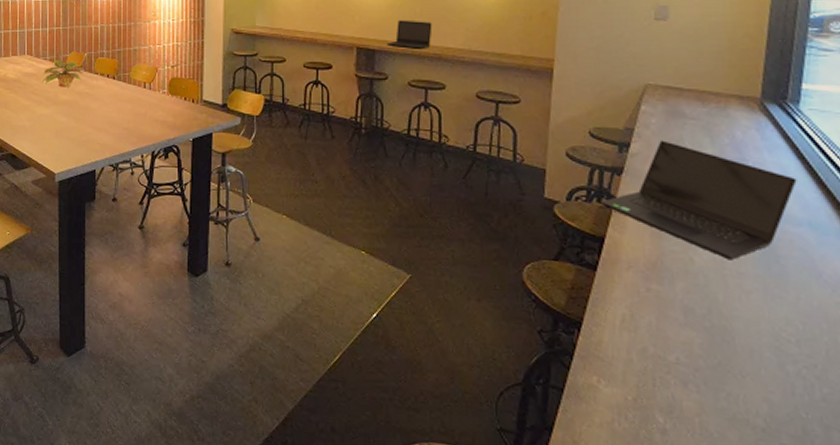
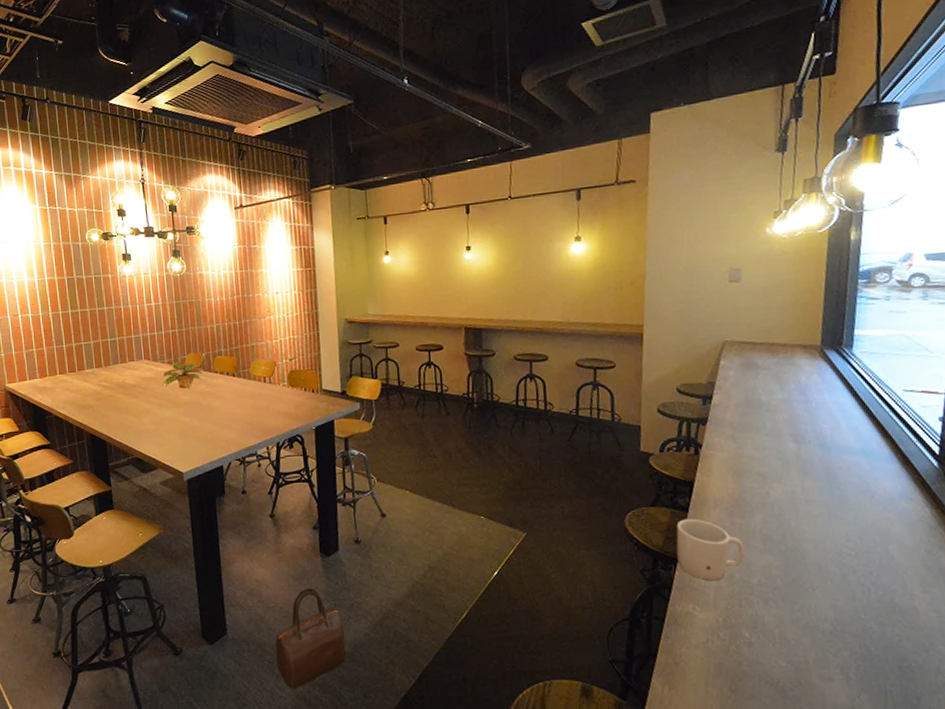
handbag: none [134,307,206,416] -> present [275,587,346,689]
laptop: present [386,20,432,49] -> none [492,298,533,325]
mug: none [580,278,662,353] -> present [676,518,745,581]
laptop: present [601,140,797,261] -> none [689,390,853,491]

